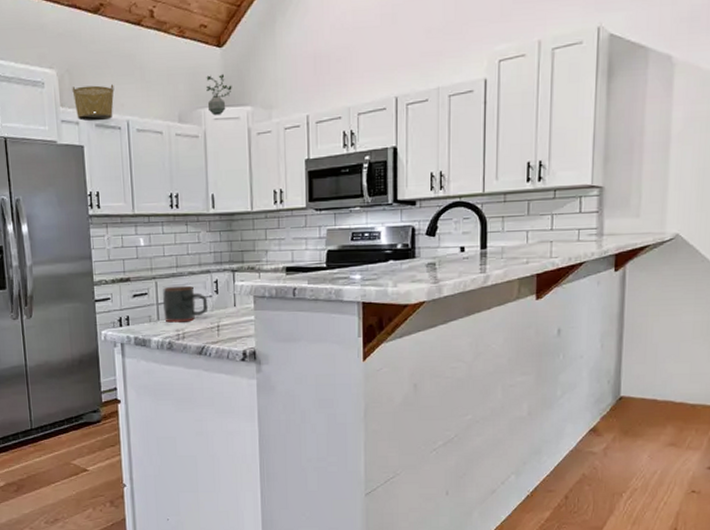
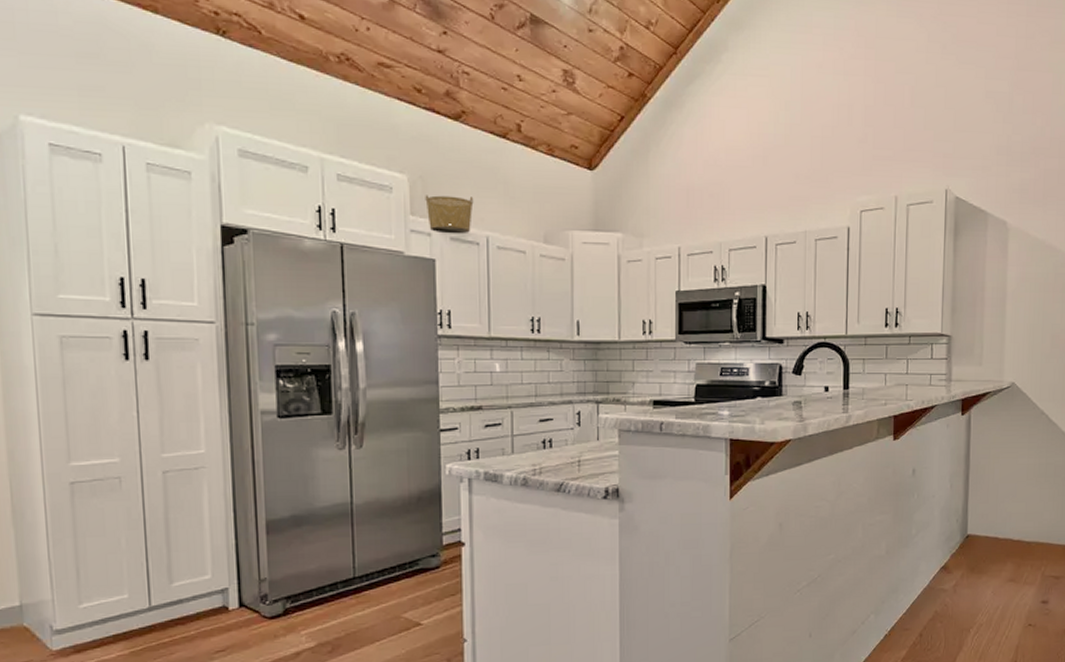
mug: present [162,285,207,323] -> none [518,416,568,456]
potted plant: present [206,73,232,116] -> none [575,196,603,239]

